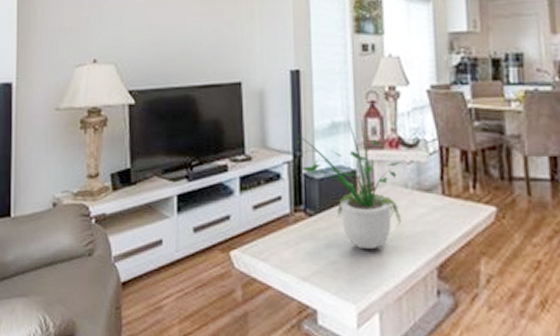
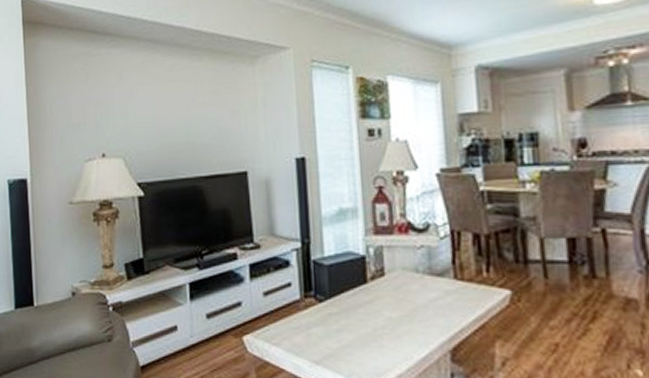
potted plant: present [296,113,404,250] -> none [304,199,414,334]

